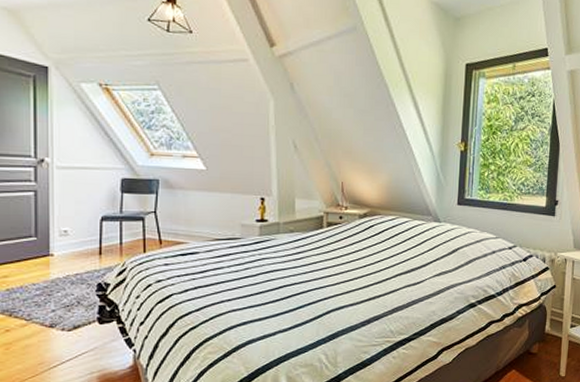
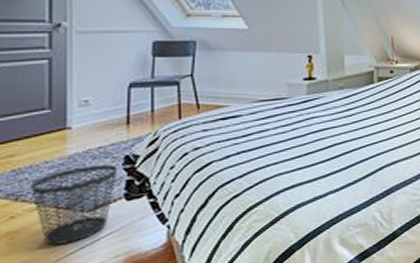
wastebasket: none [21,290,92,358] -> present [30,164,118,245]

